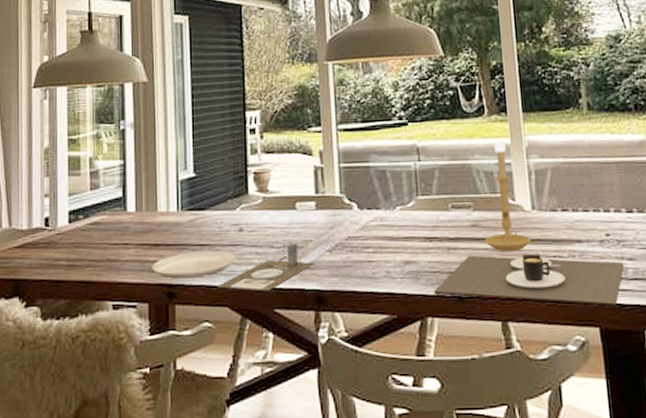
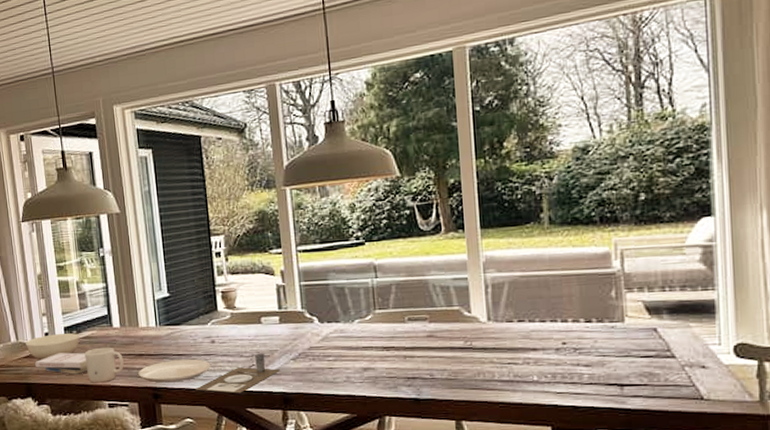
bowl: none [20,217,86,251] -> present [26,333,80,361]
books: none [28,241,92,269] -> present [35,352,88,375]
mug: none [90,235,136,279] -> present [84,347,124,383]
place setting: present [434,253,624,306] -> none [391,360,580,407]
candle holder: present [485,142,532,252] -> none [440,258,487,360]

